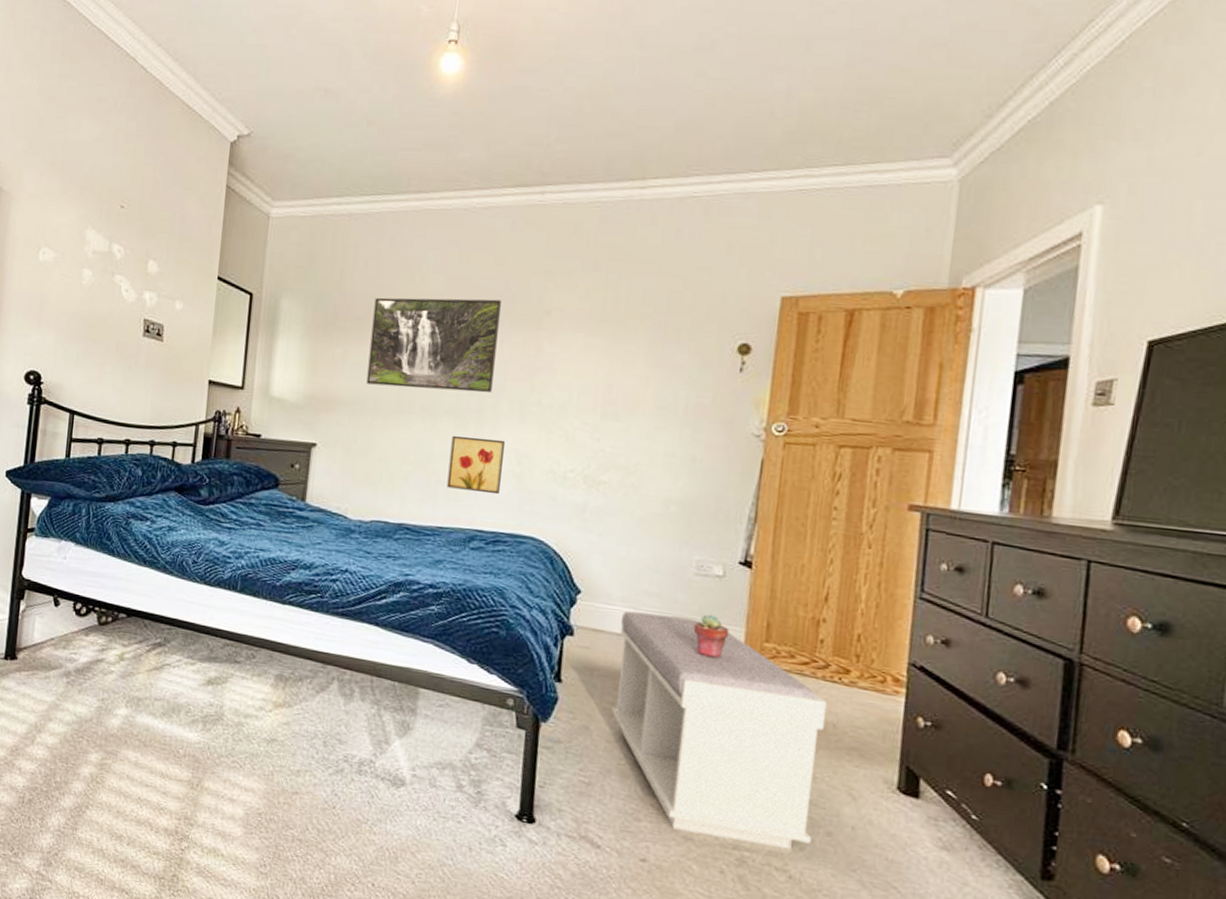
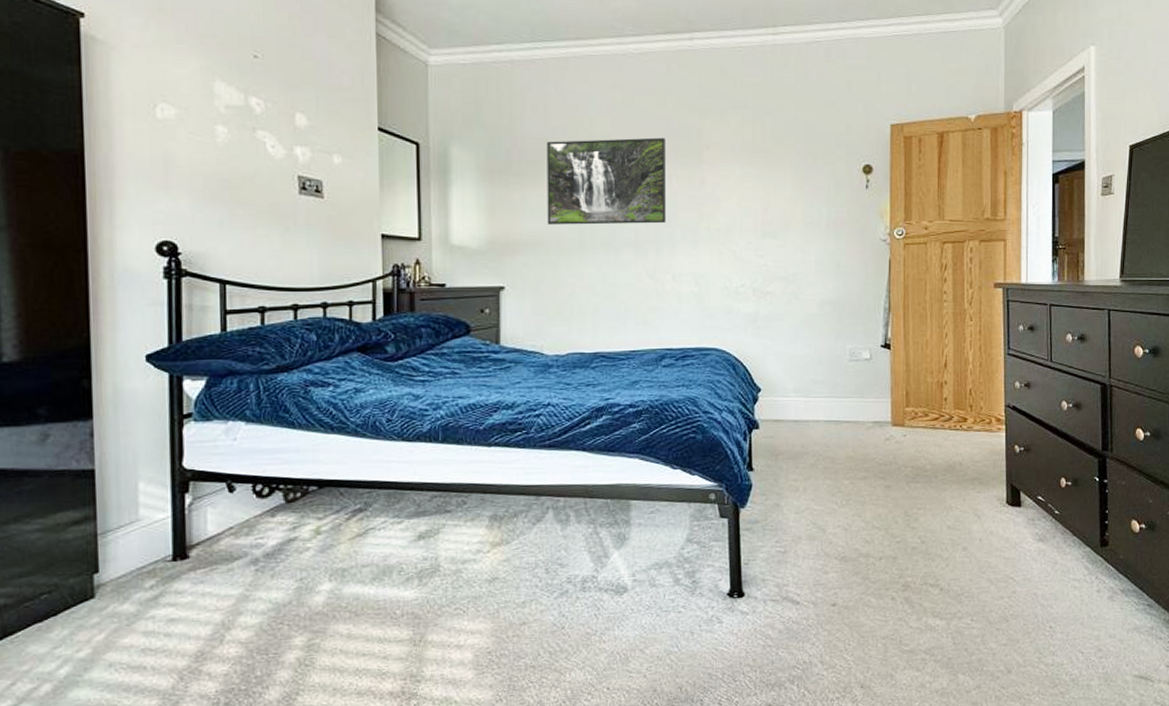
wall art: present [447,435,505,495] -> none [635,265,682,315]
bench: present [611,610,826,850] -> none [796,398,954,574]
potted succulent: present [693,614,730,659] -> none [852,391,879,427]

